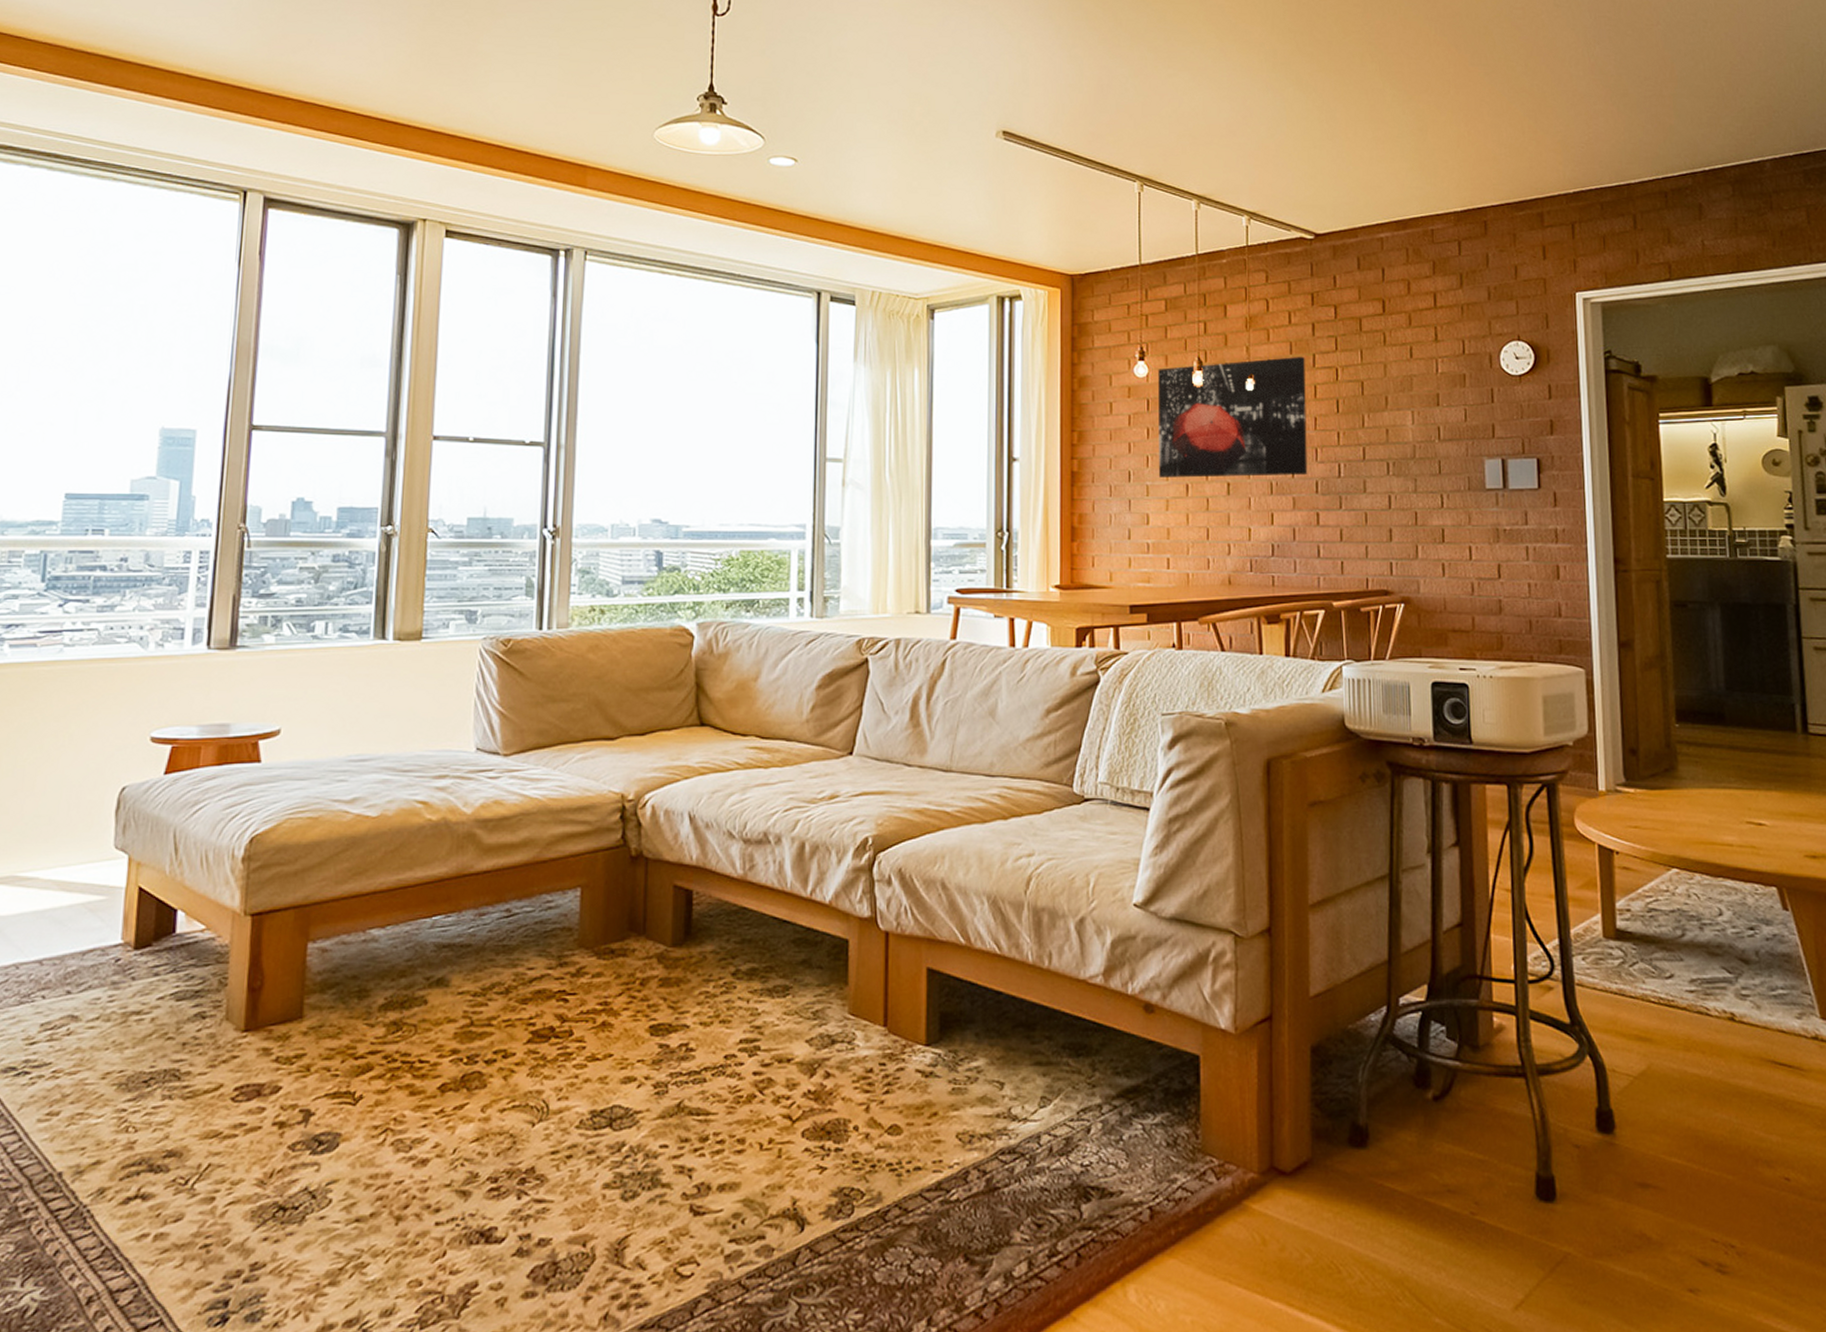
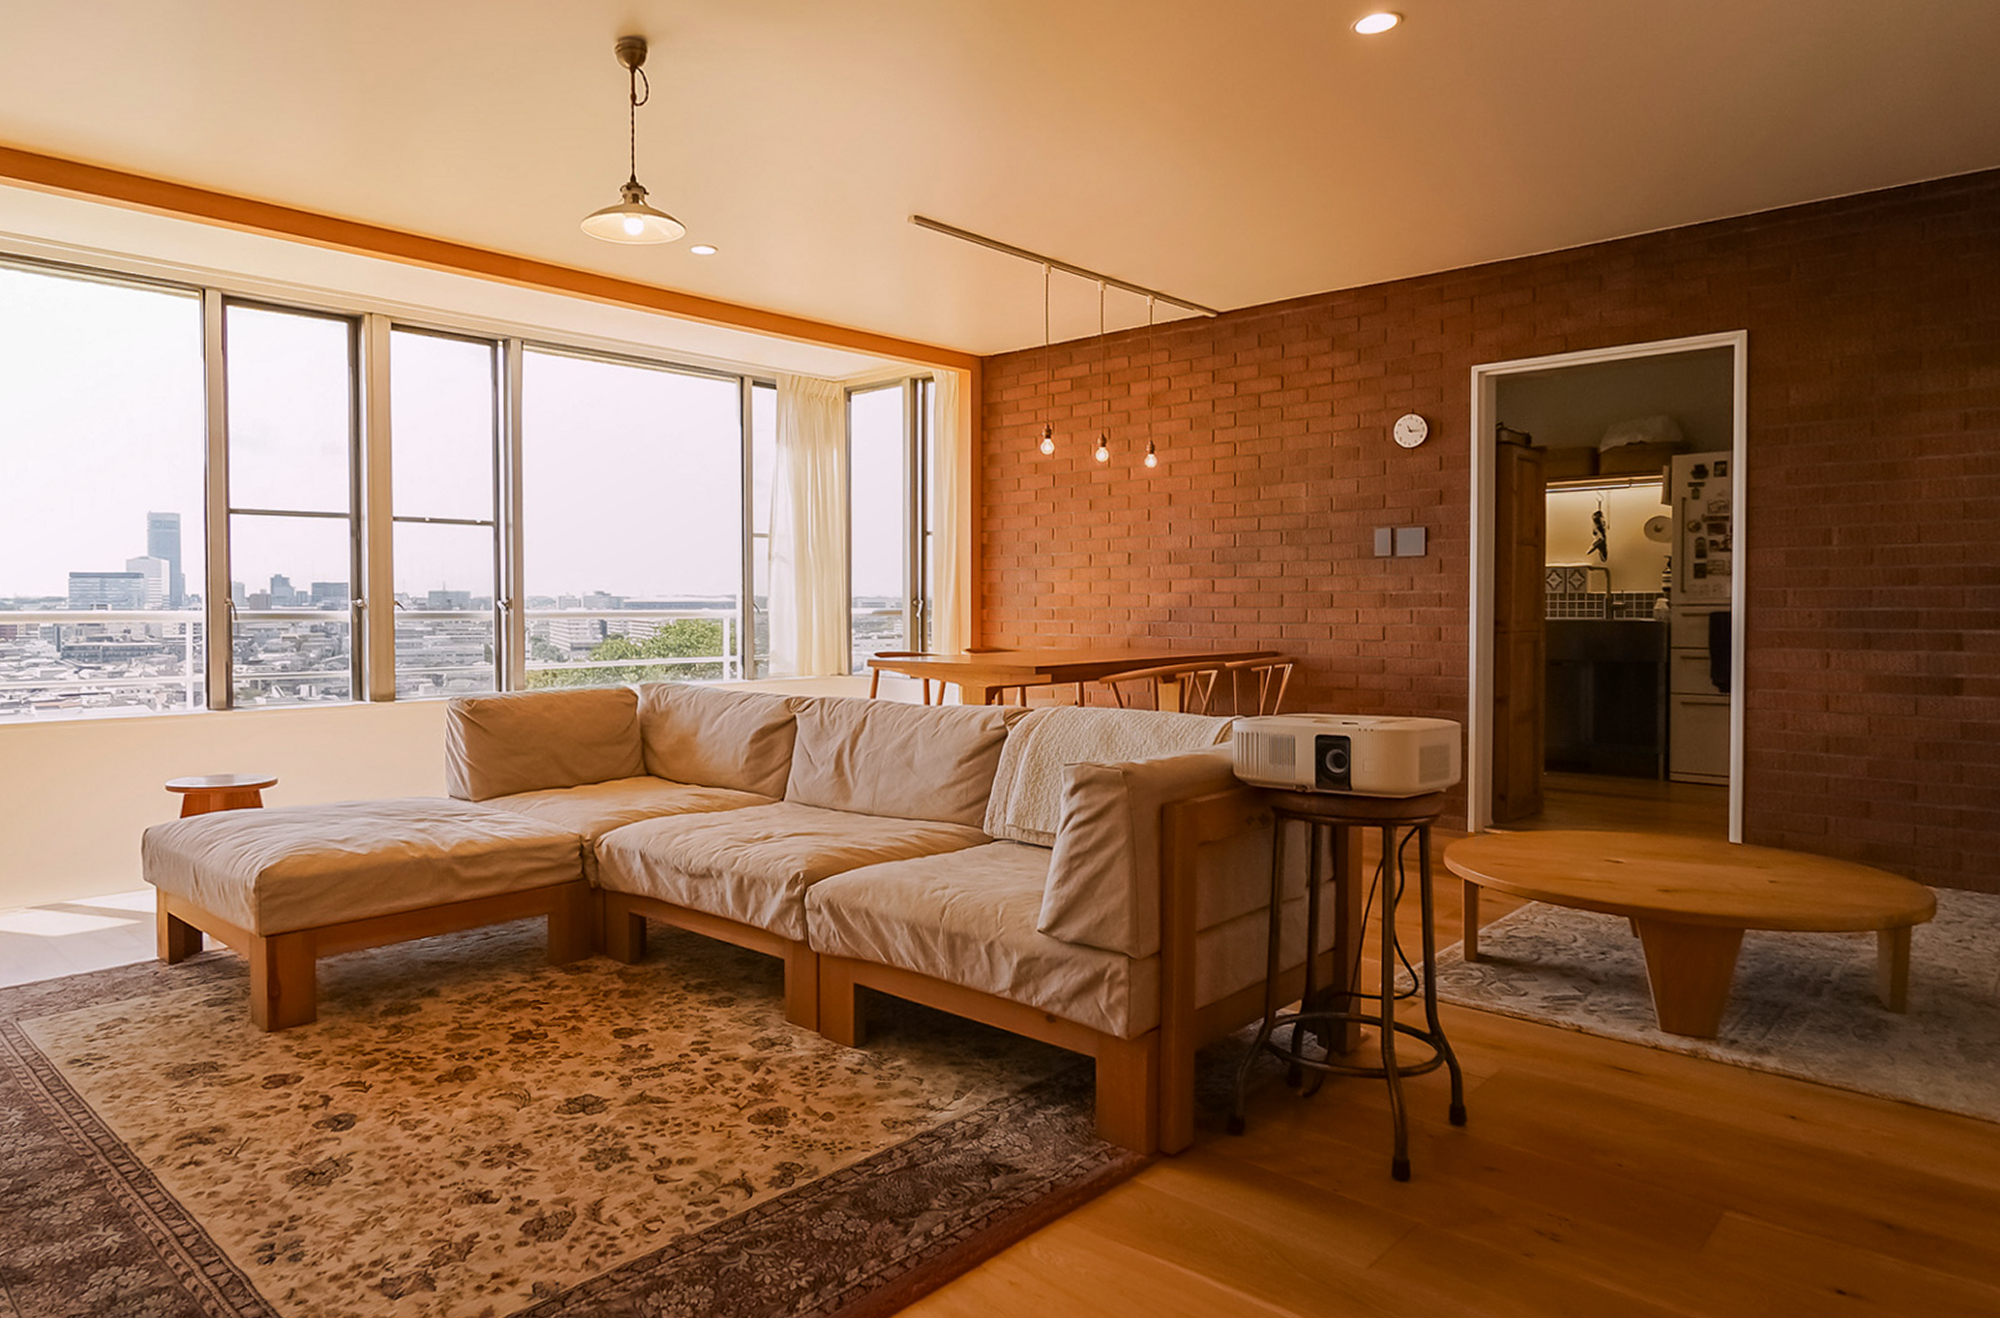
wall art: present [1158,356,1308,478] -> none [1064,432,1205,549]

